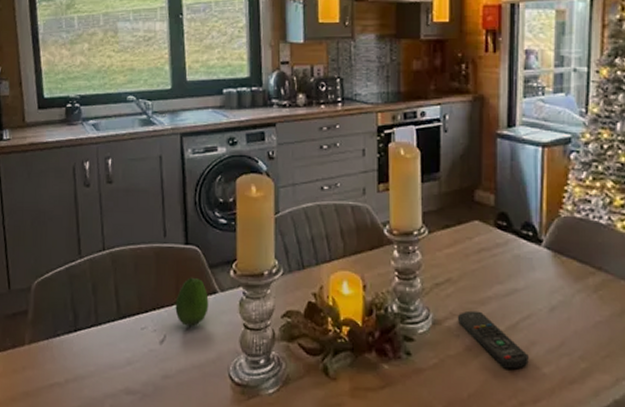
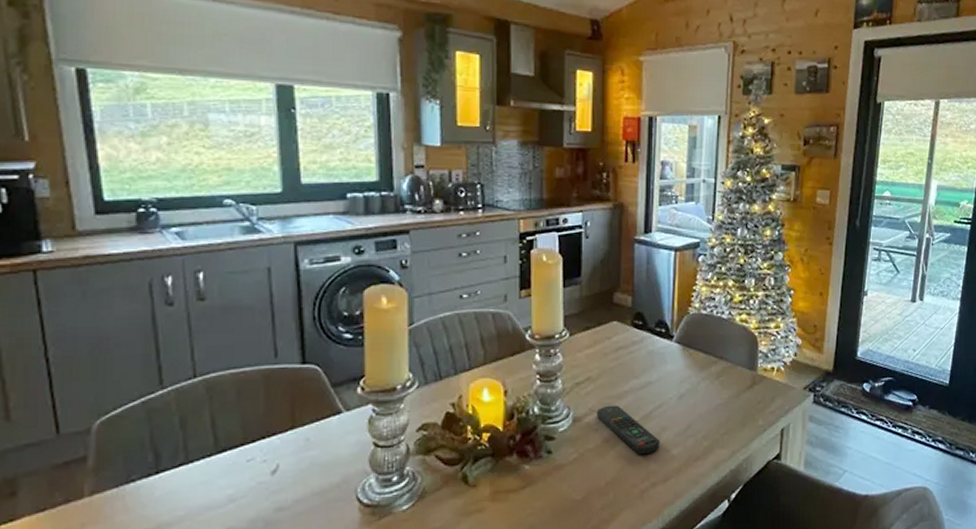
fruit: present [175,277,209,327] -> none [290,398,332,452]

